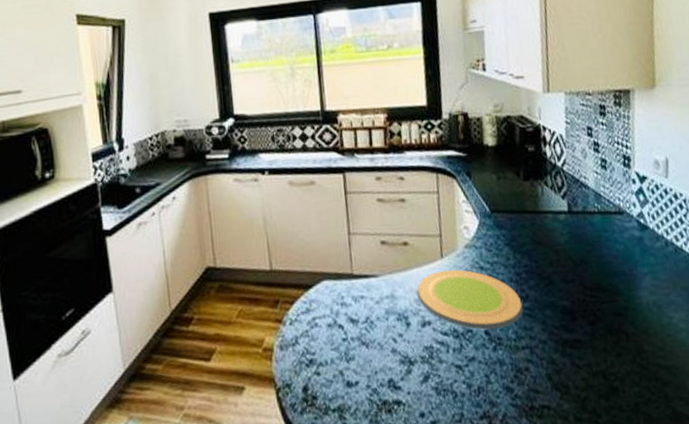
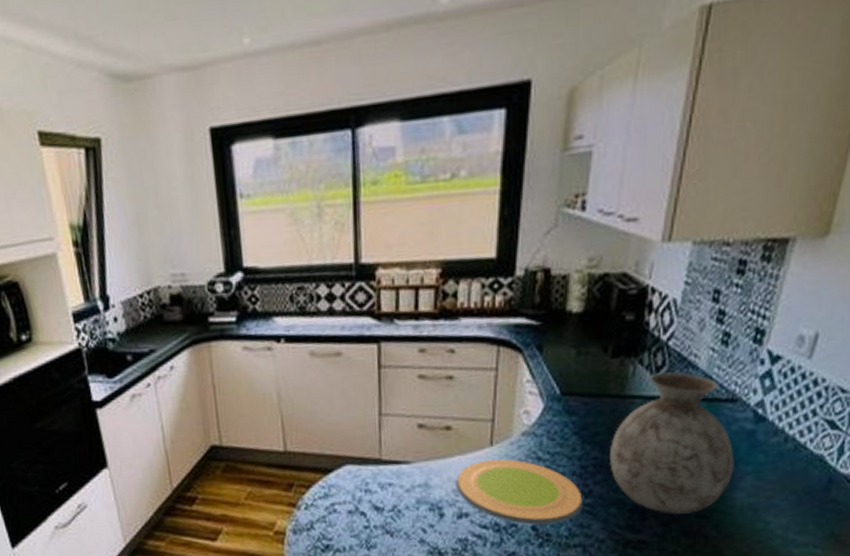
vase: none [535,191,635,314] -> present [610,371,735,514]

